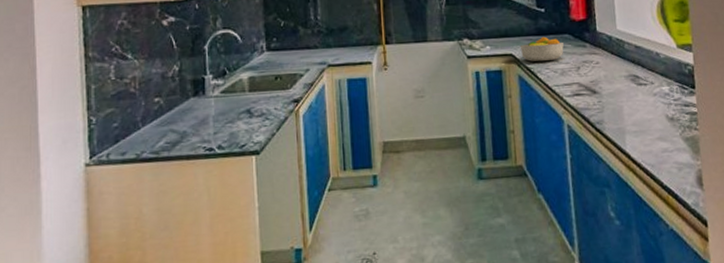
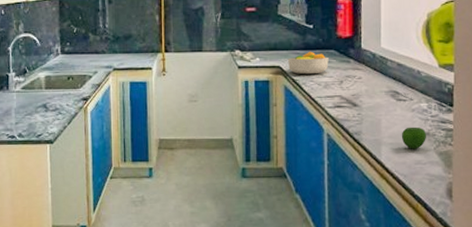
apple: none [645,112,672,137] -> present [401,127,427,149]

